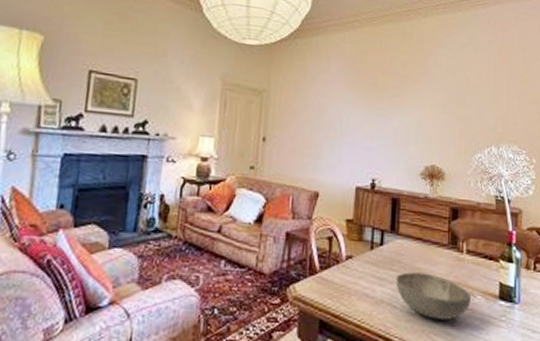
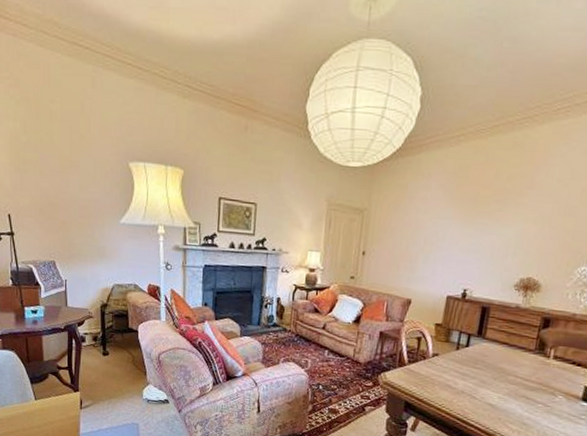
bowl: present [395,272,472,320] -> none [477,370,553,413]

